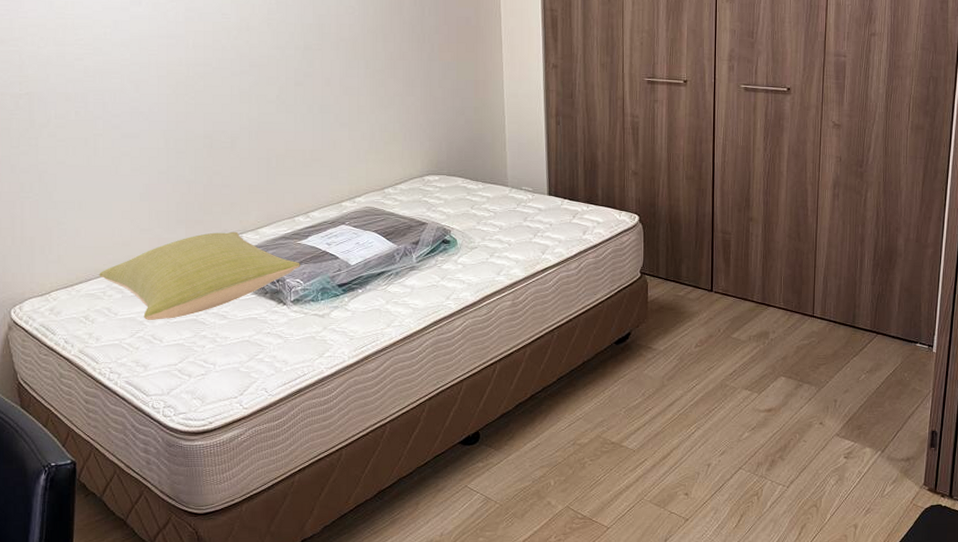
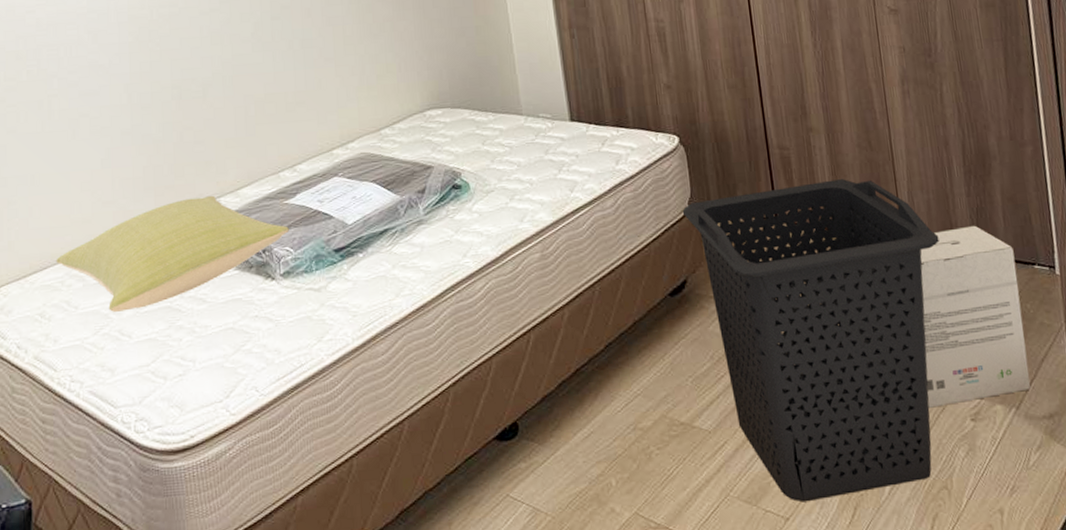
laundry basket: none [634,262,843,508] -> present [682,179,940,503]
cardboard box: none [812,308,902,446] -> present [920,225,1031,408]

